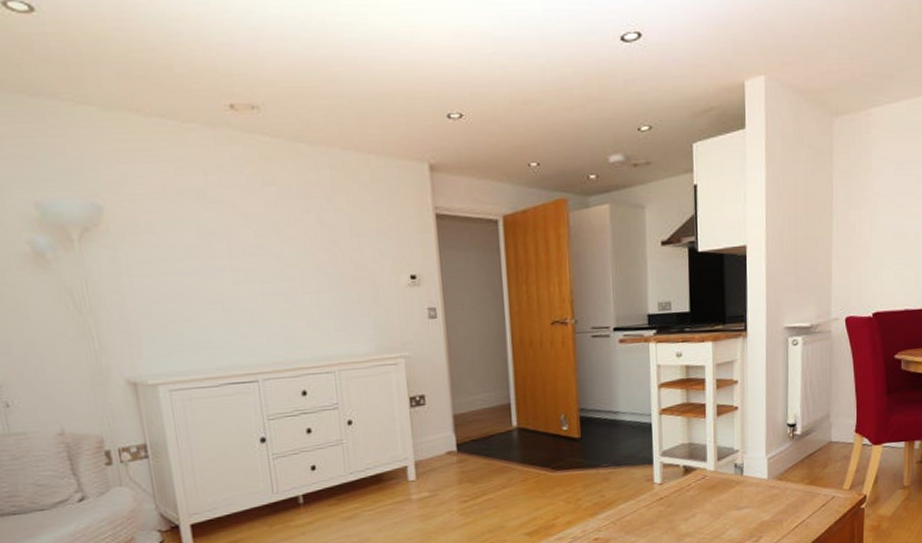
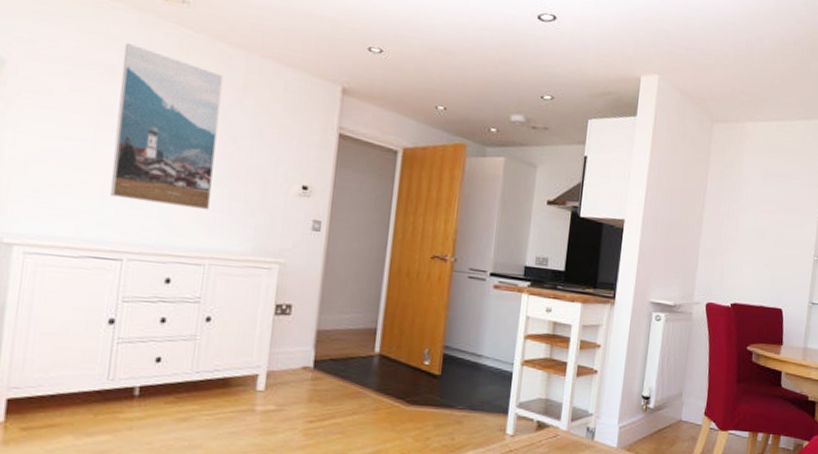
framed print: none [207,164,327,323] -> present [110,43,223,210]

